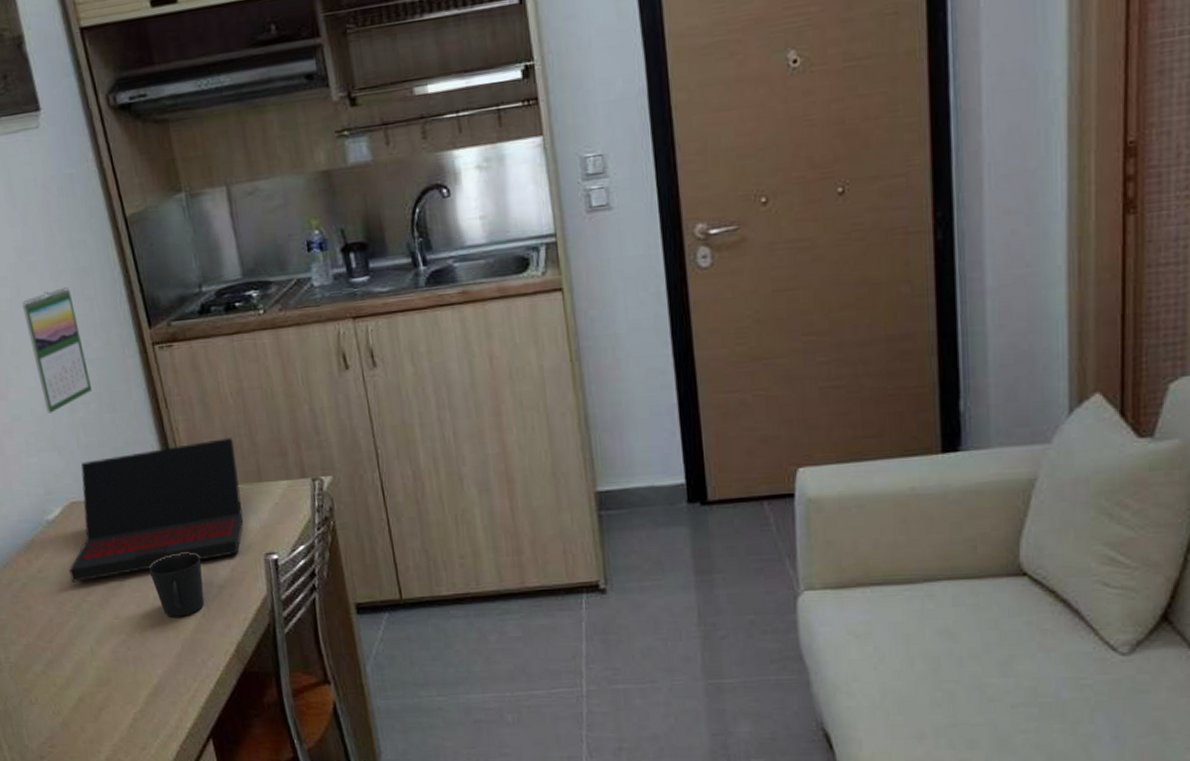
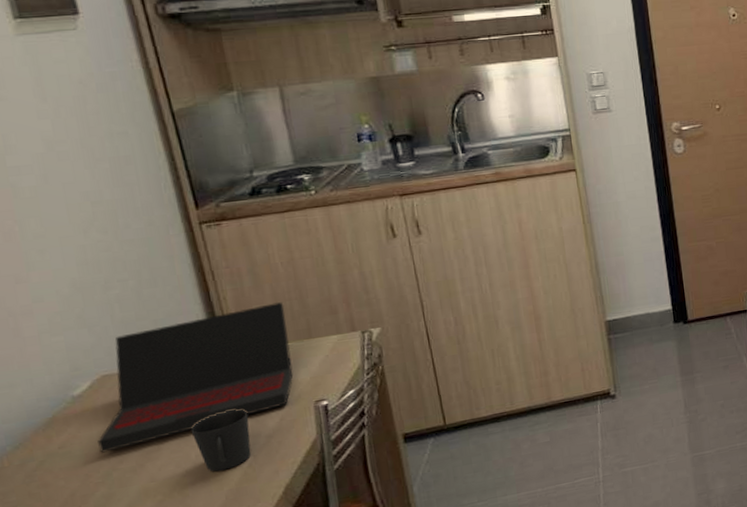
calendar: present [22,286,92,413] -> none [50,173,130,293]

